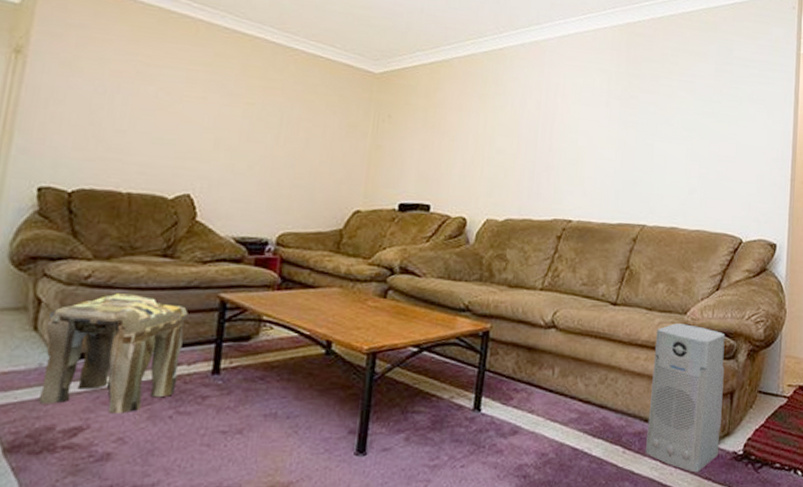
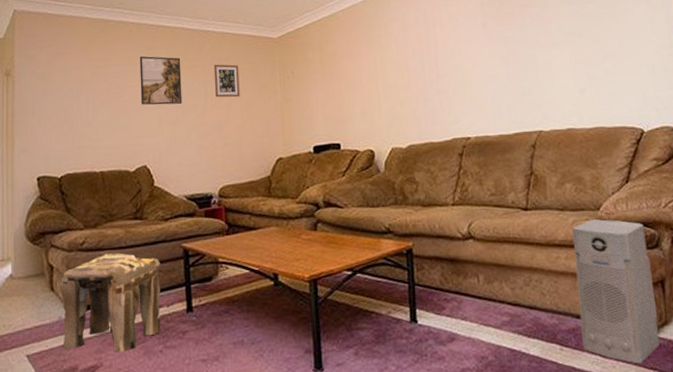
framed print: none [195,63,256,128] -> present [139,56,182,105]
picture frame: none [292,90,327,133] -> present [213,64,240,98]

